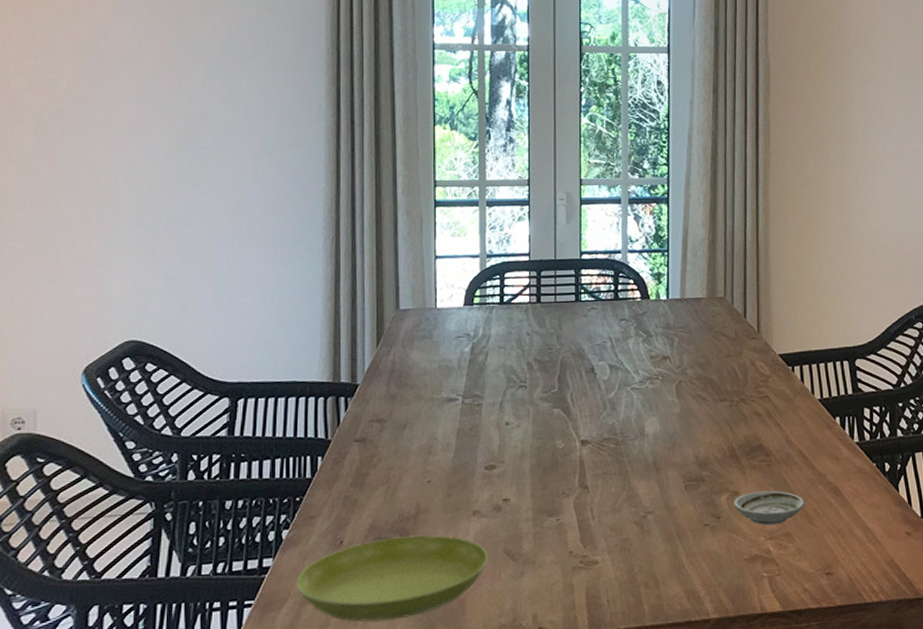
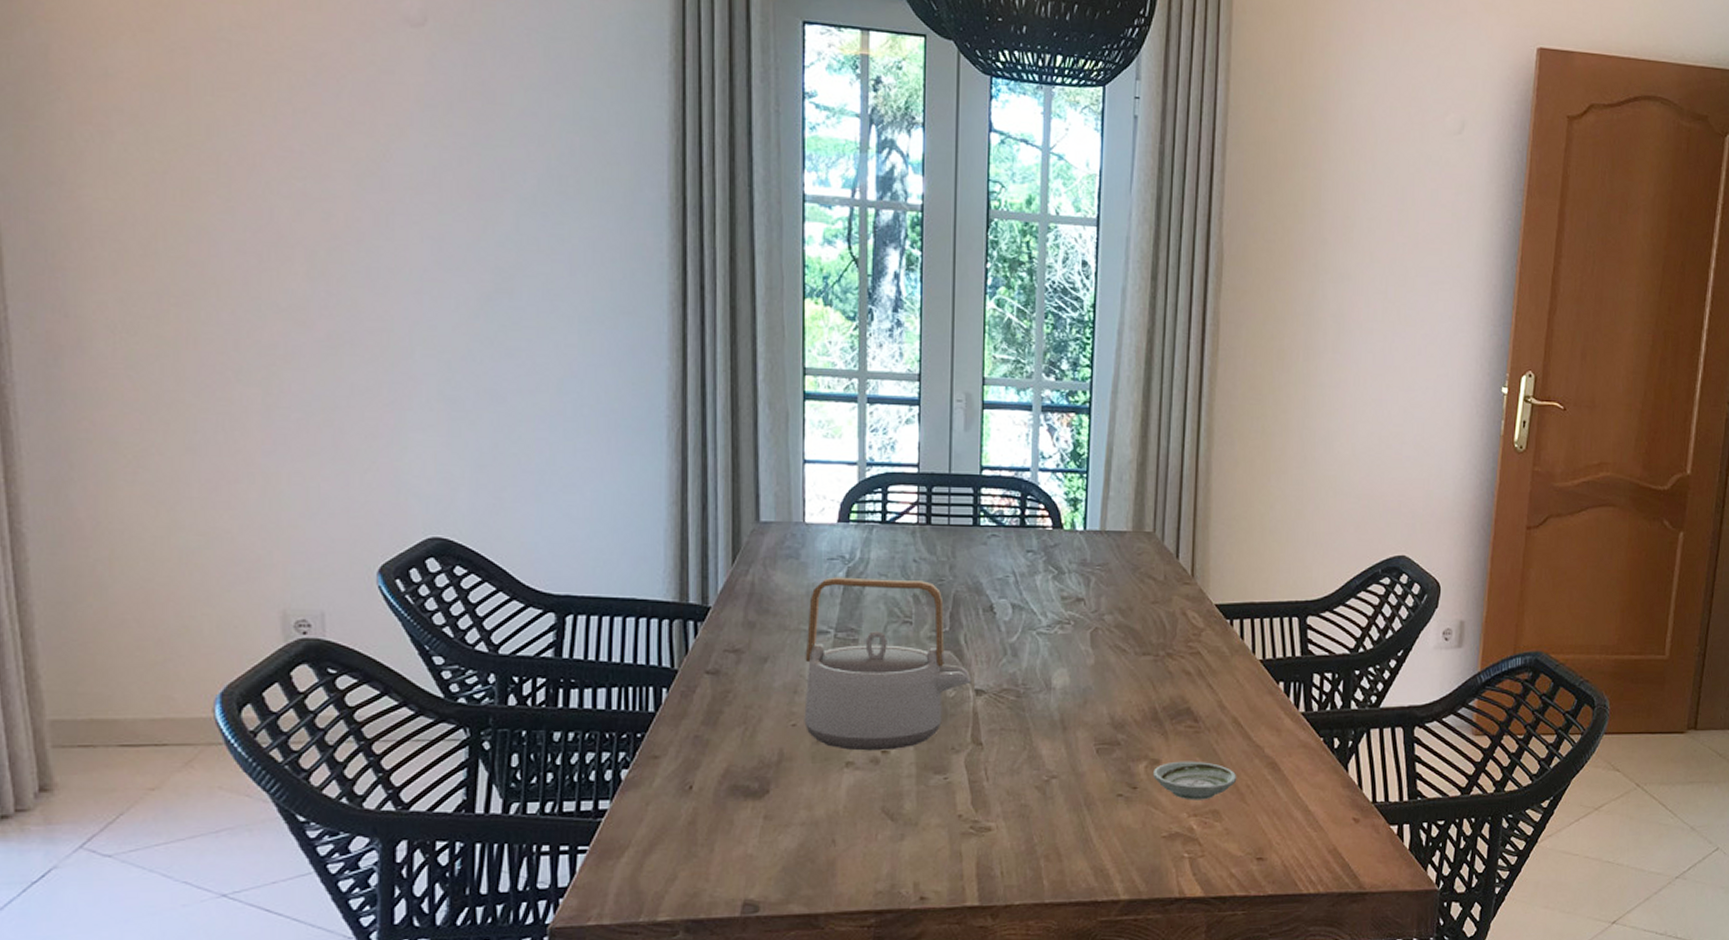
saucer: present [296,534,489,622] -> none [637,784,864,879]
teapot: none [437,350,578,501] -> present [804,577,972,751]

